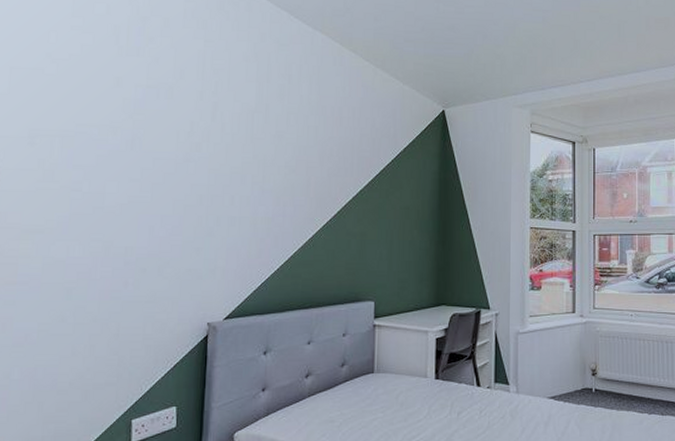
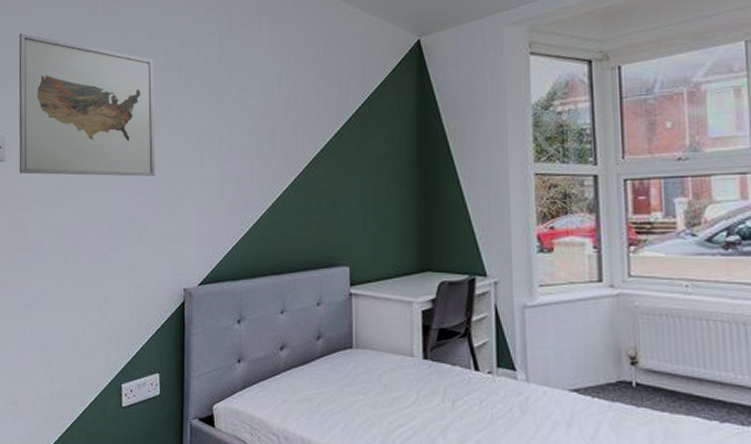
wall art: none [12,51,184,212] -> present [19,32,155,177]

